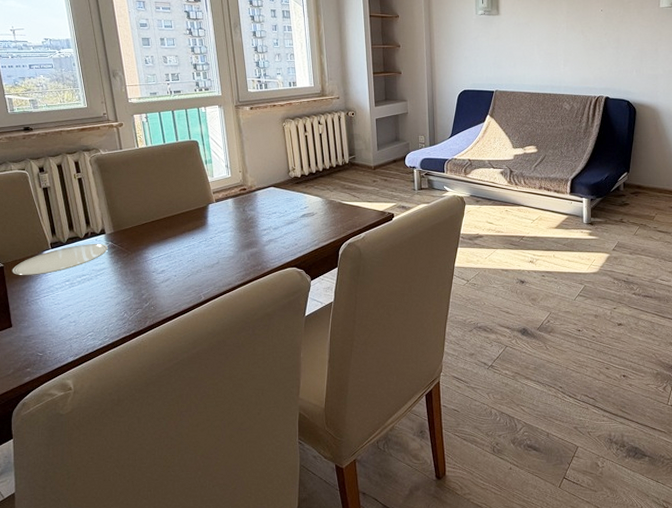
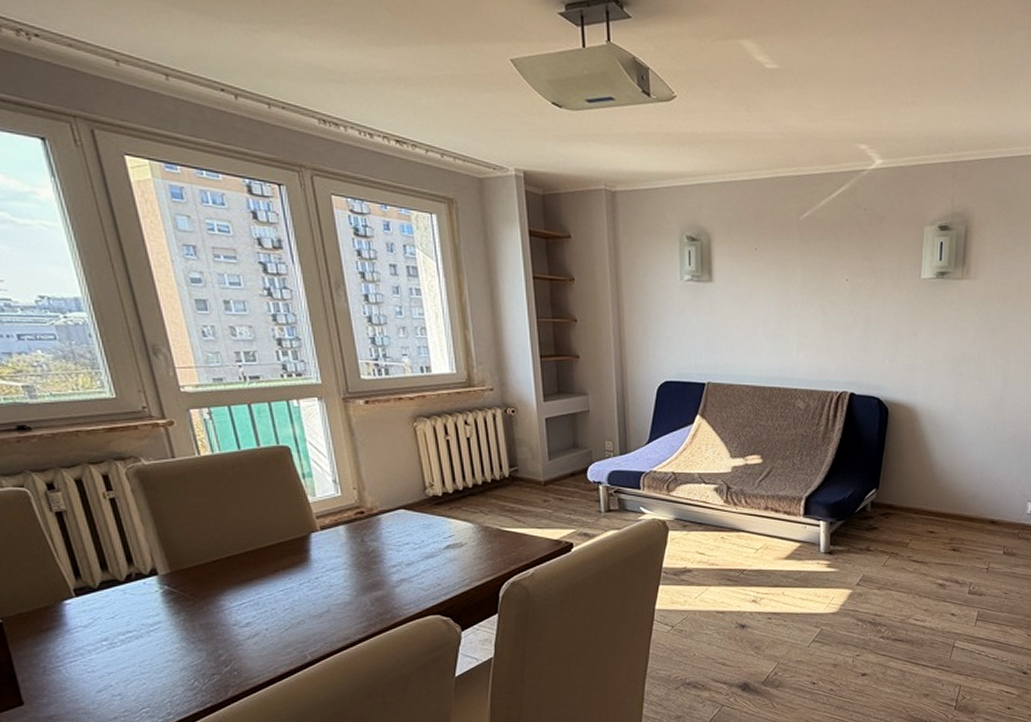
plate: present [12,243,108,276] -> none [16,588,163,635]

